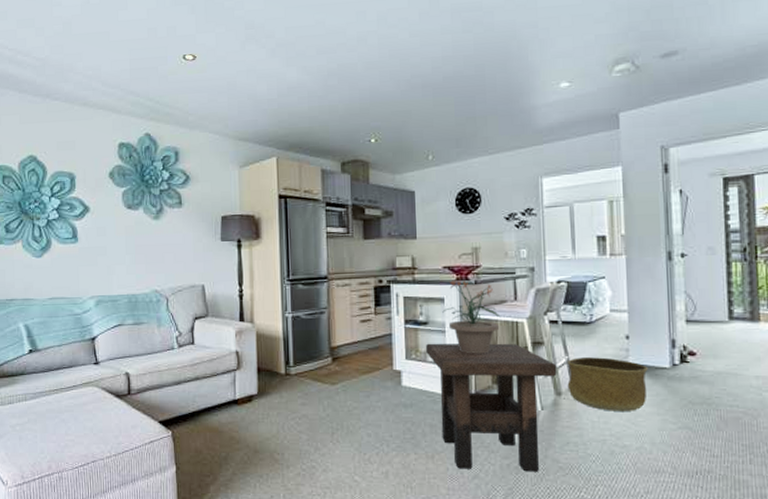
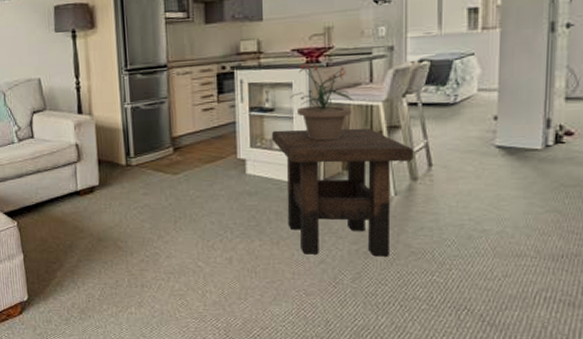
basket: present [567,357,648,413] -> none [425,140,516,197]

